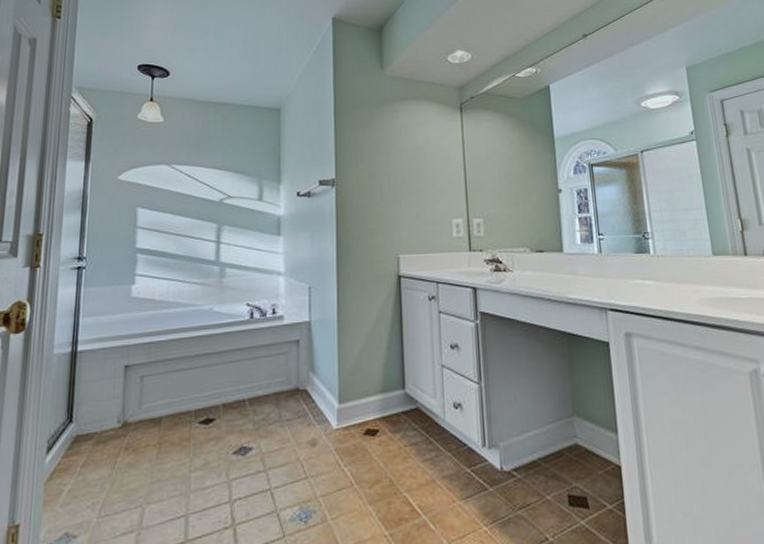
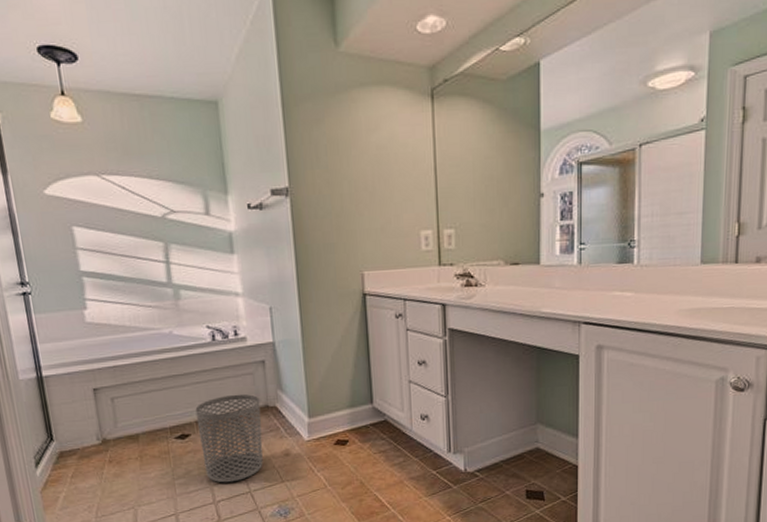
waste bin: none [224,375,290,478] -> present [195,394,263,483]

